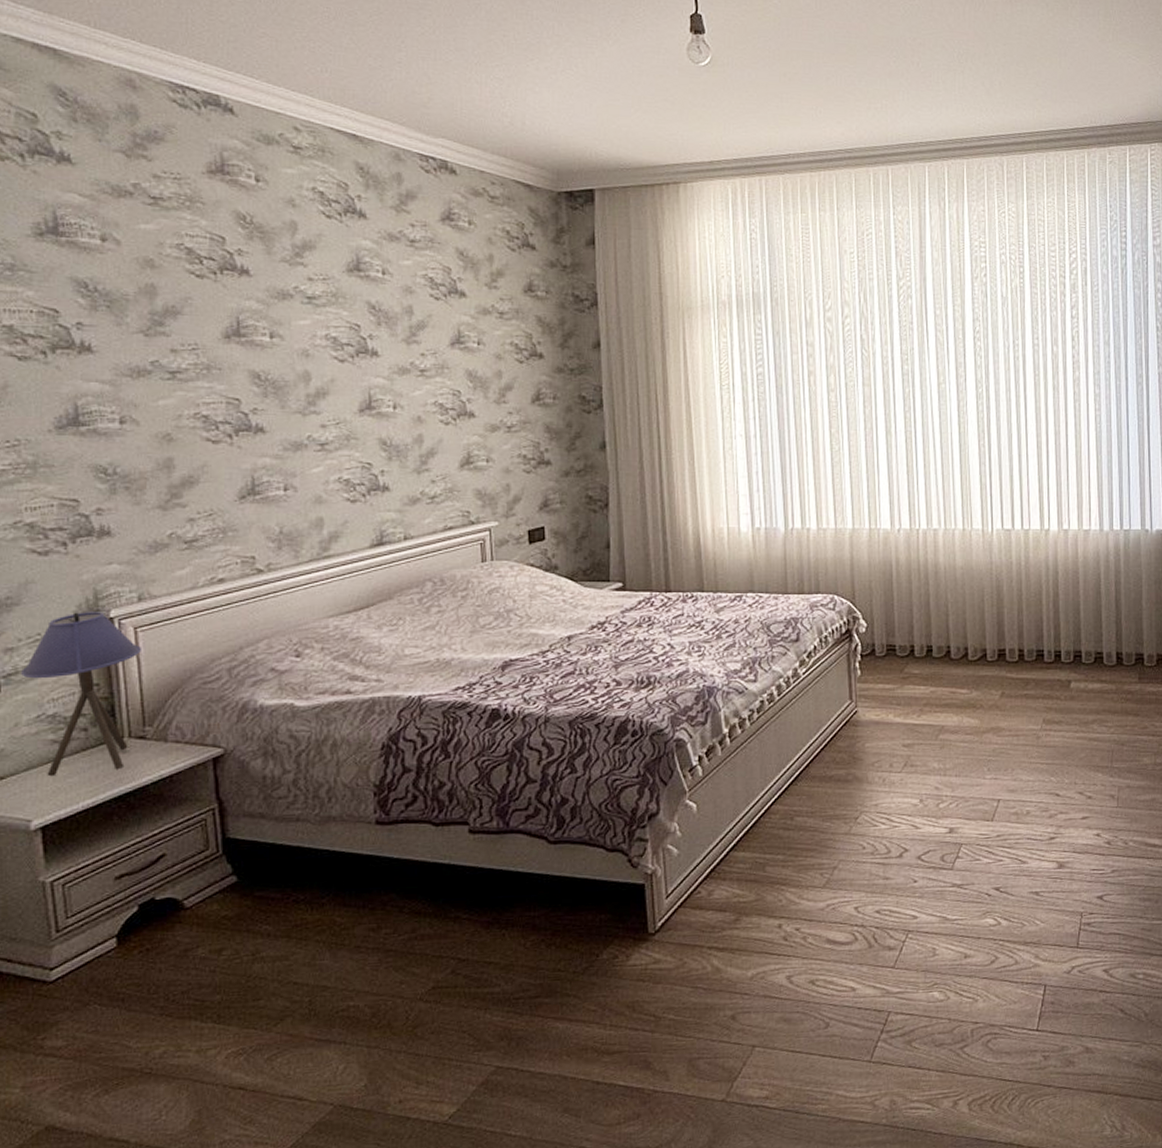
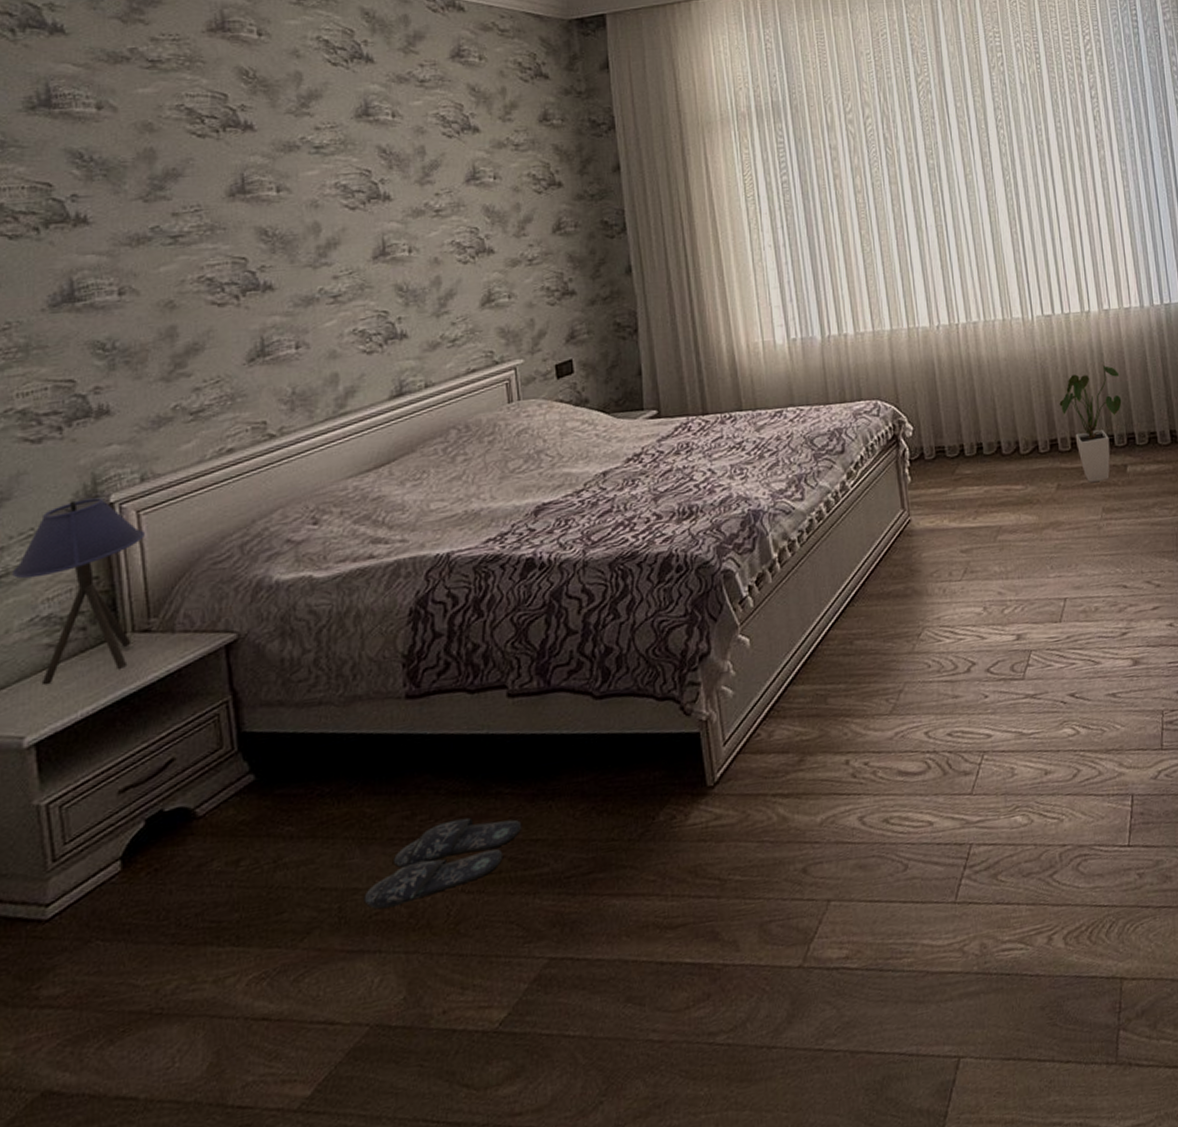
slippers: none [332,936,477,1007] -> present [364,817,522,909]
house plant: none [1011,583,1073,694] -> present [1059,364,1122,482]

